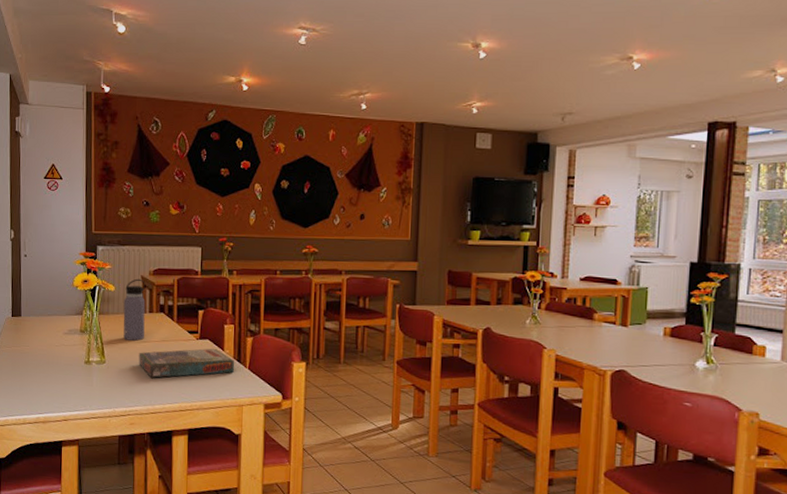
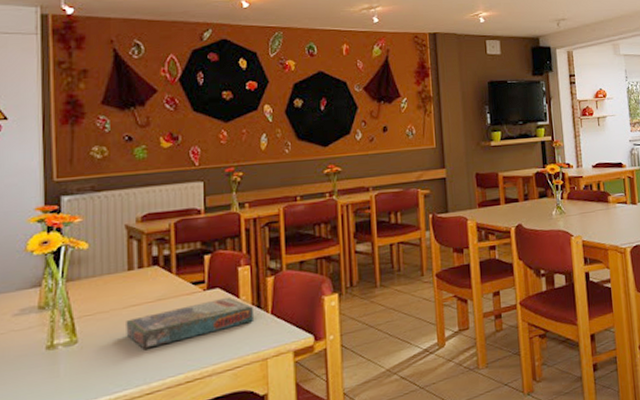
water bottle: present [123,278,146,341] -> none [101,229,132,308]

